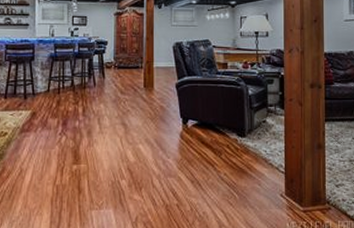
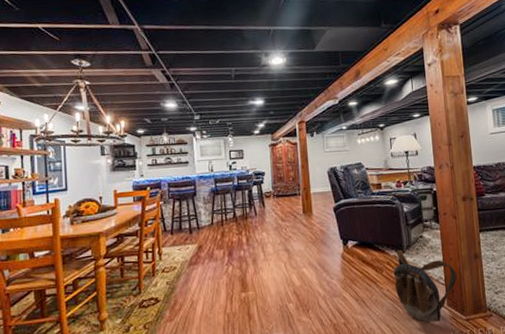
backpack: none [232,133,298,211] -> present [393,250,457,323]

